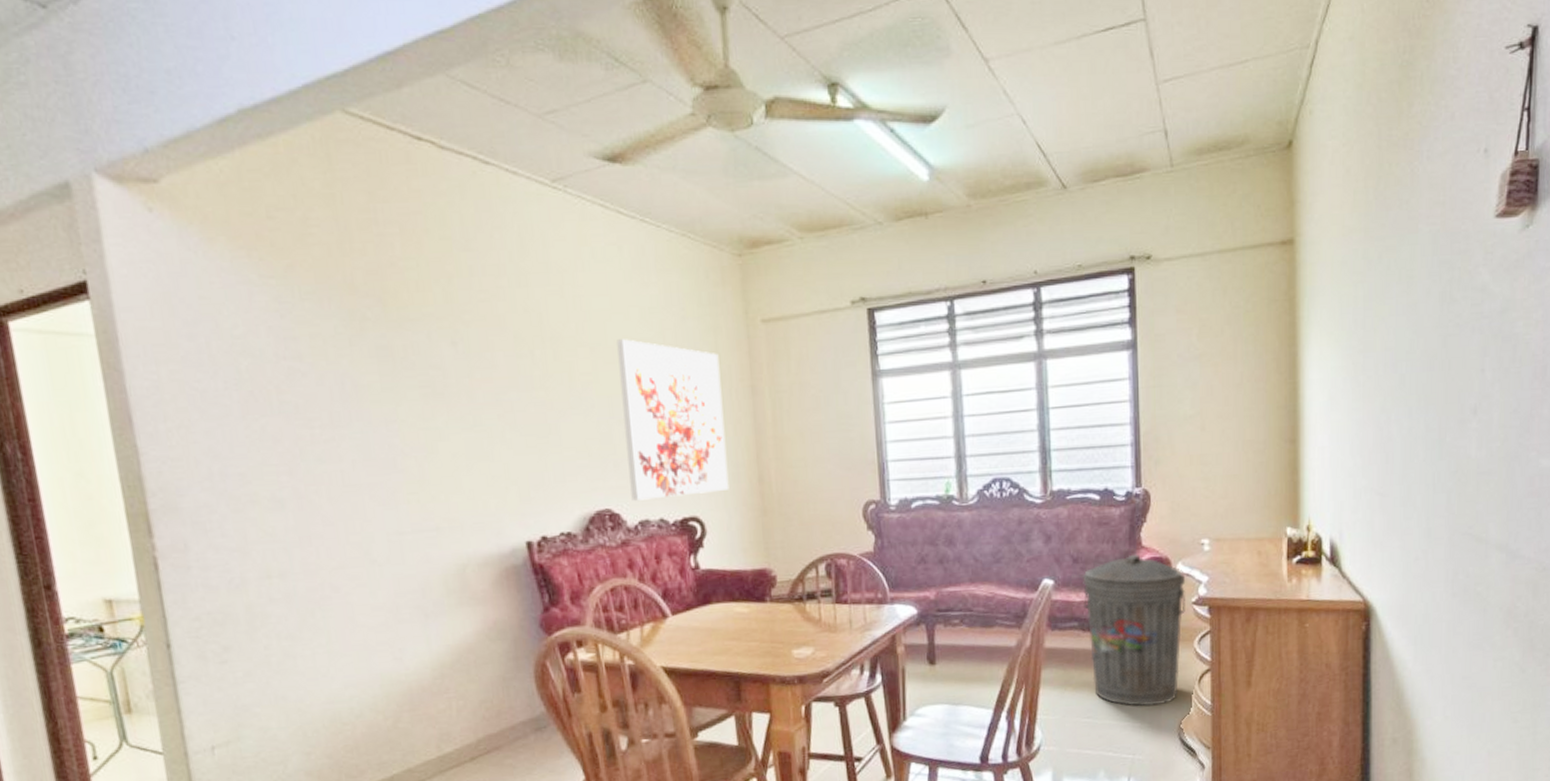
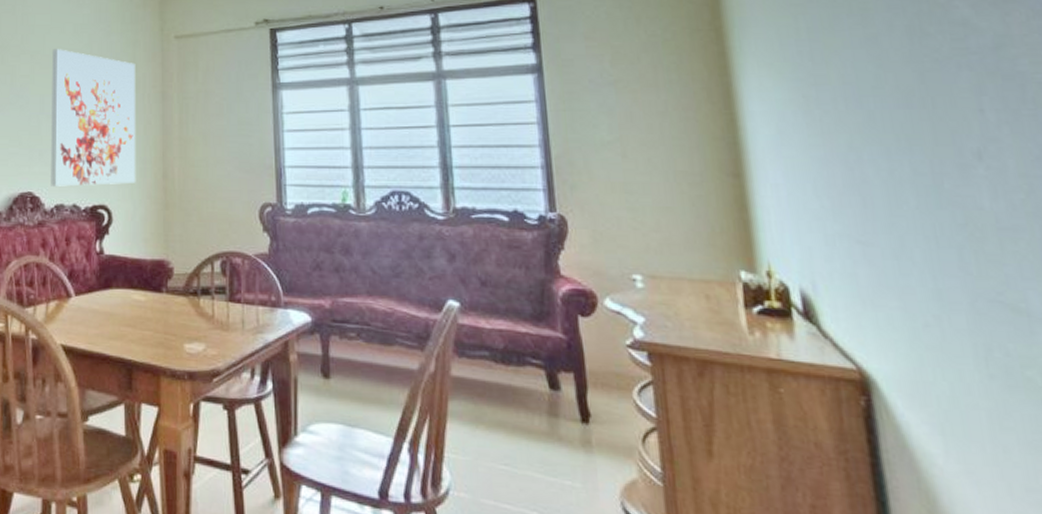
trash can: present [1083,554,1186,707] -> none [492,283,619,463]

